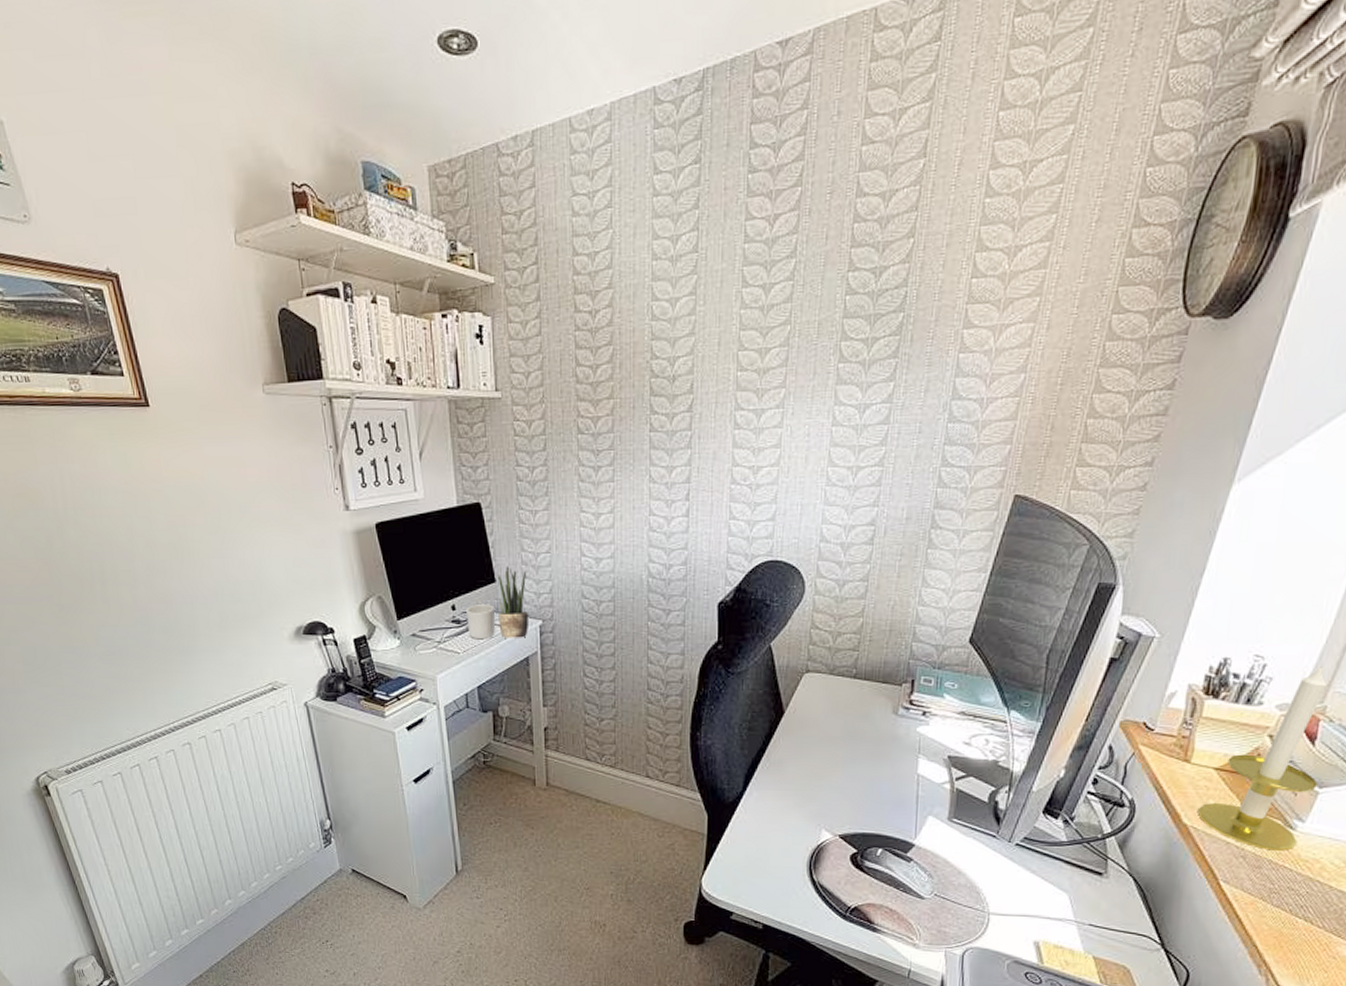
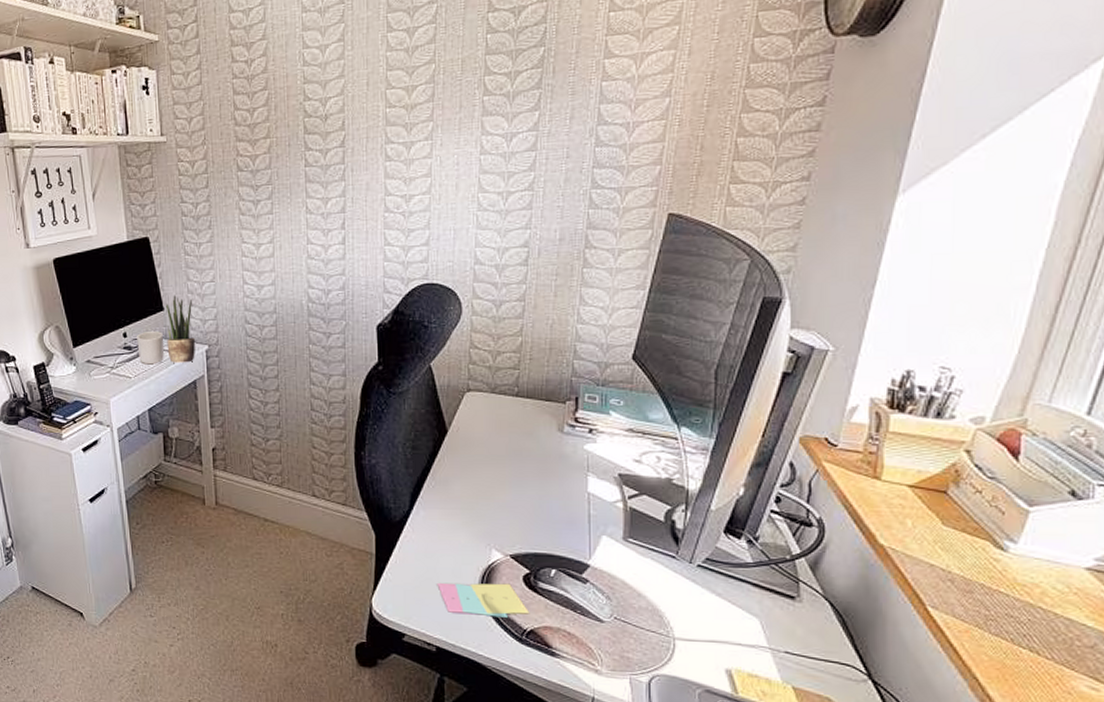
sticky notes: none [766,862,854,896] -> present [437,582,529,618]
candle: present [1198,664,1327,851] -> none [895,375,1028,574]

